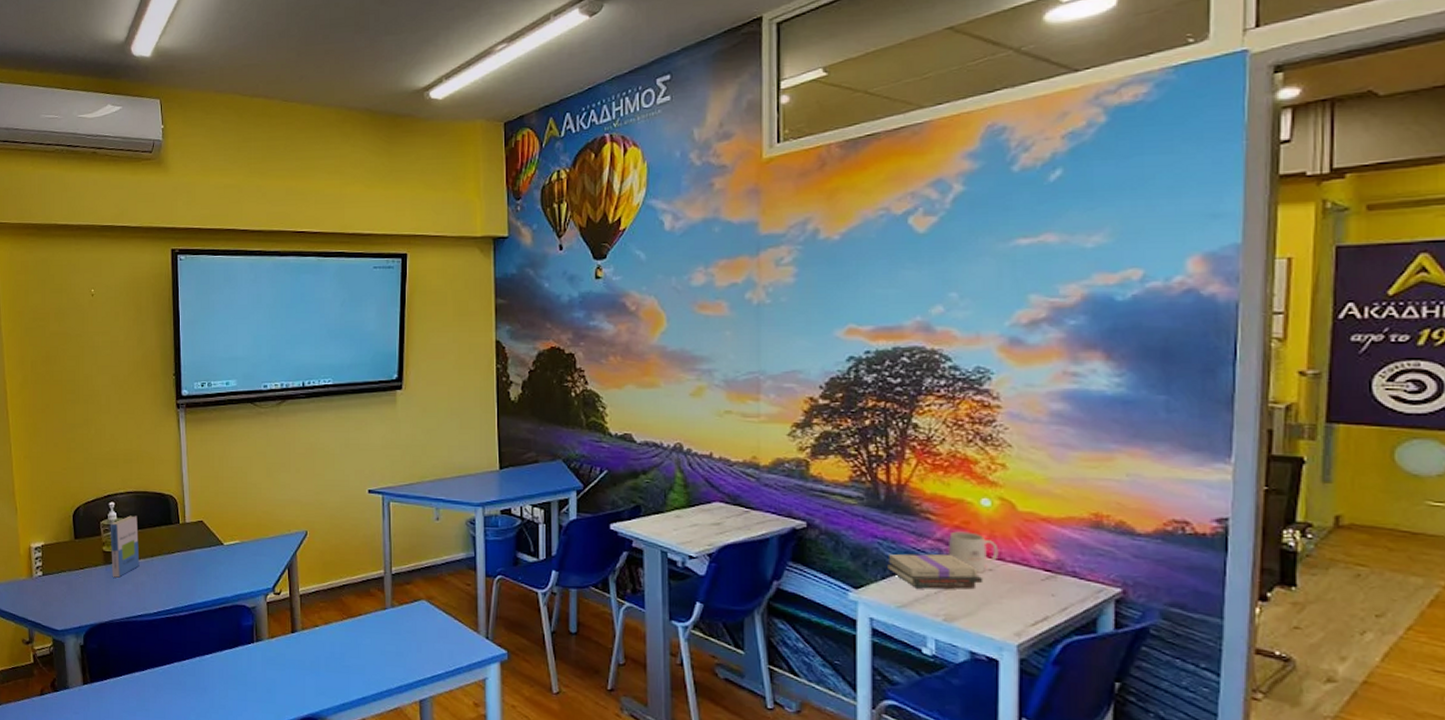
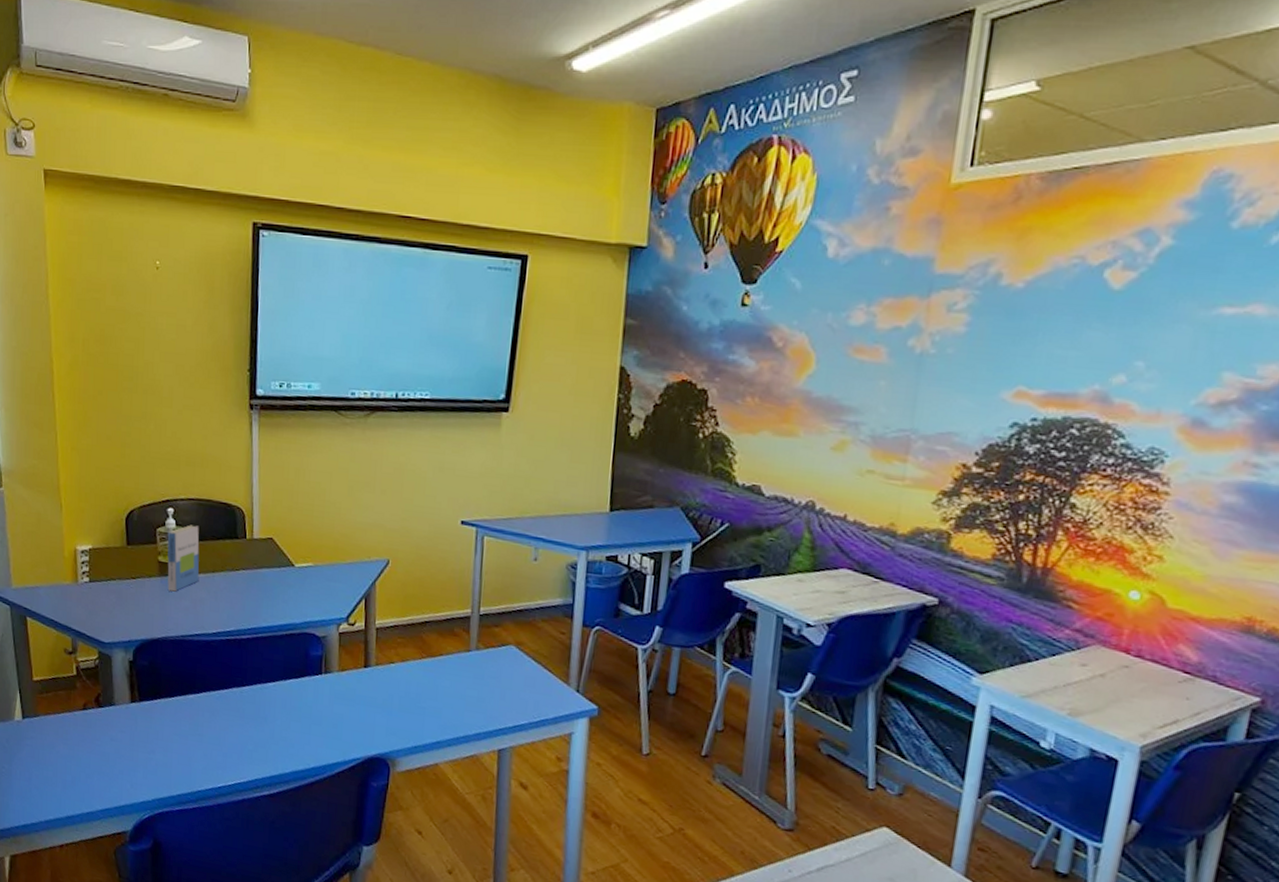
books: present [888,553,983,590] -> none [1018,641,1118,685]
mug: present [949,531,999,573] -> none [1086,622,1140,670]

